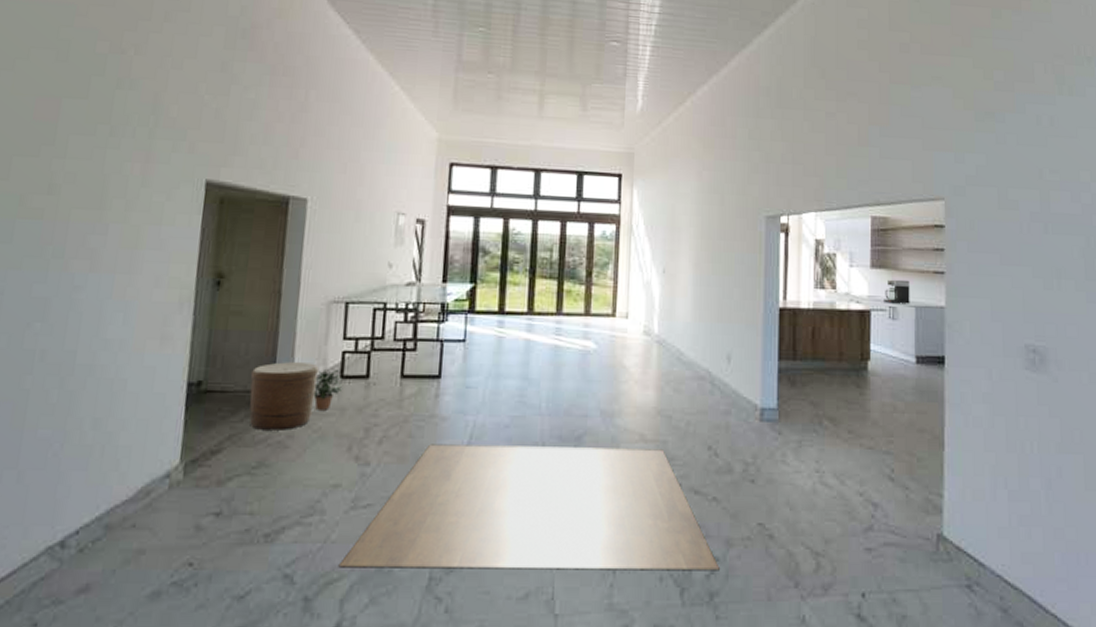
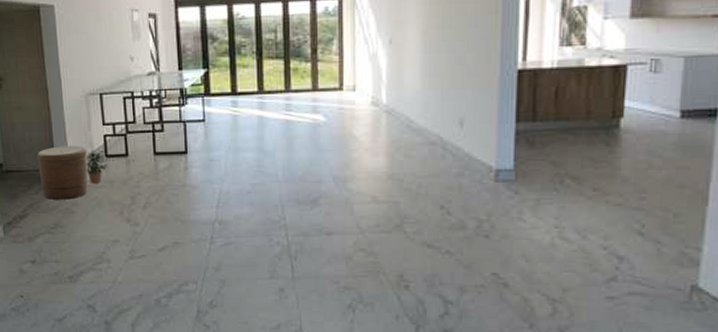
wood floor panel: present [338,444,720,570] -> none [126,208,453,311]
coffee maker: present [884,279,910,304] -> none [644,27,680,56]

